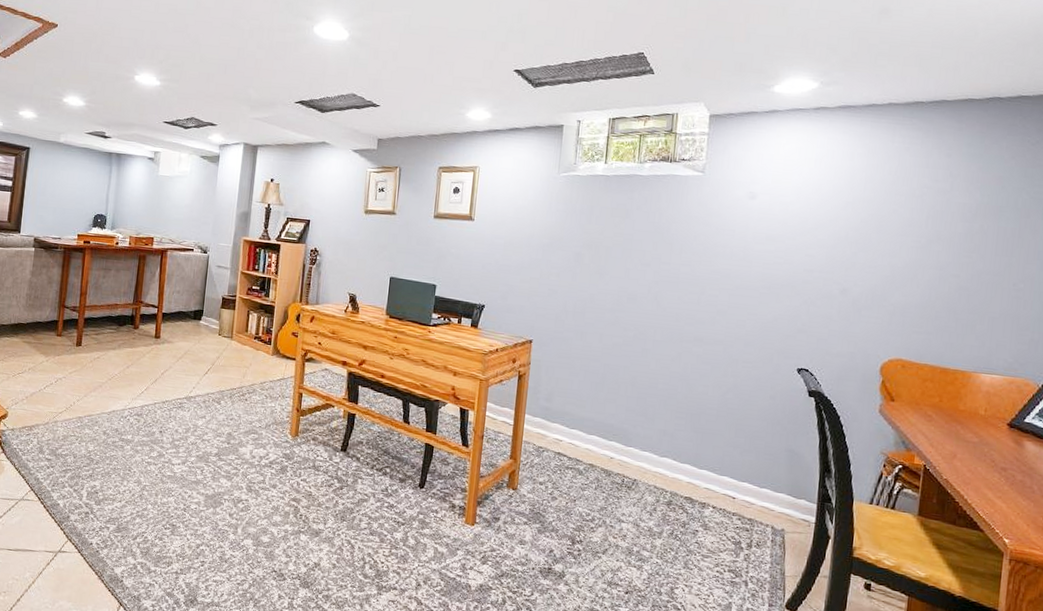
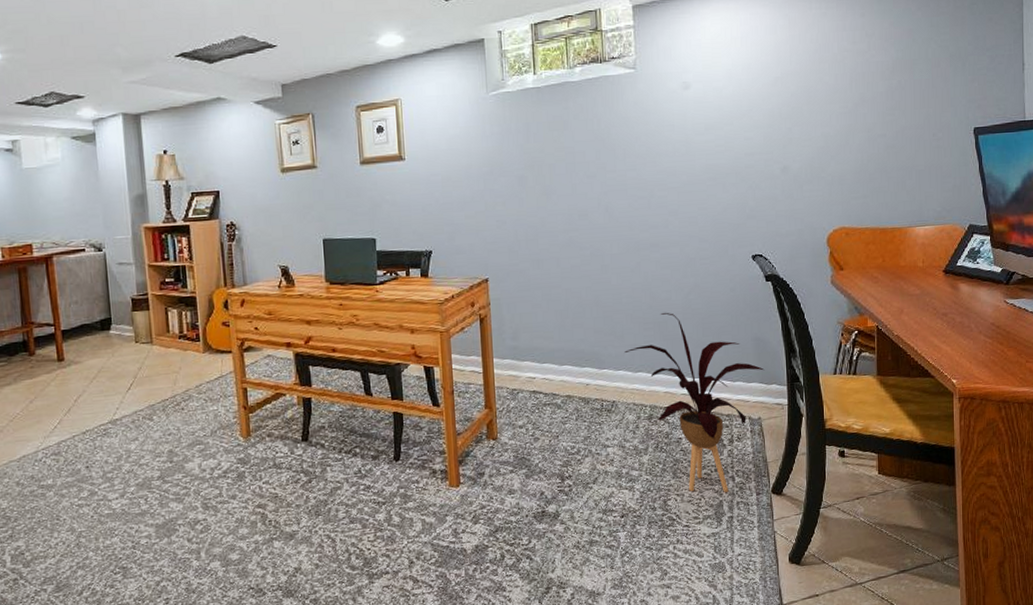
house plant: none [653,405,795,595] -> present [625,312,765,492]

